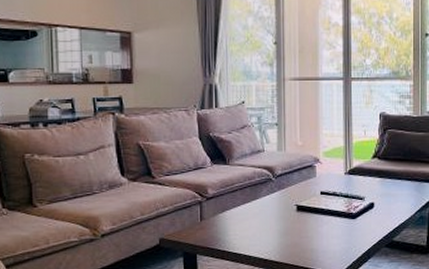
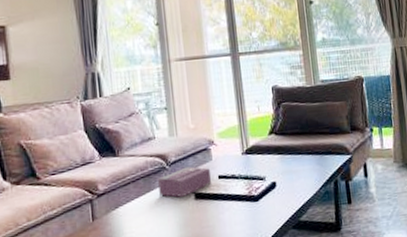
tissue box: none [264,180,314,208] -> present [158,166,212,197]

